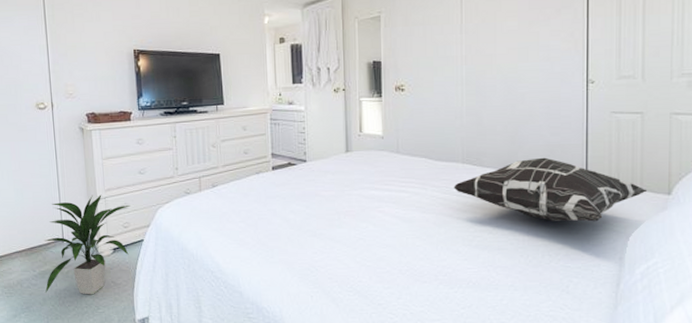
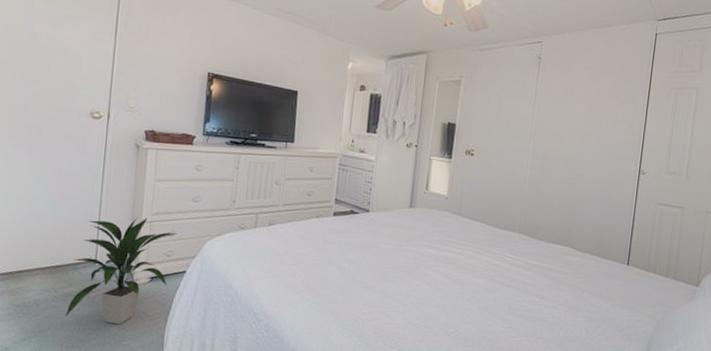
decorative pillow: present [453,157,648,222] -> none [507,237,680,304]

